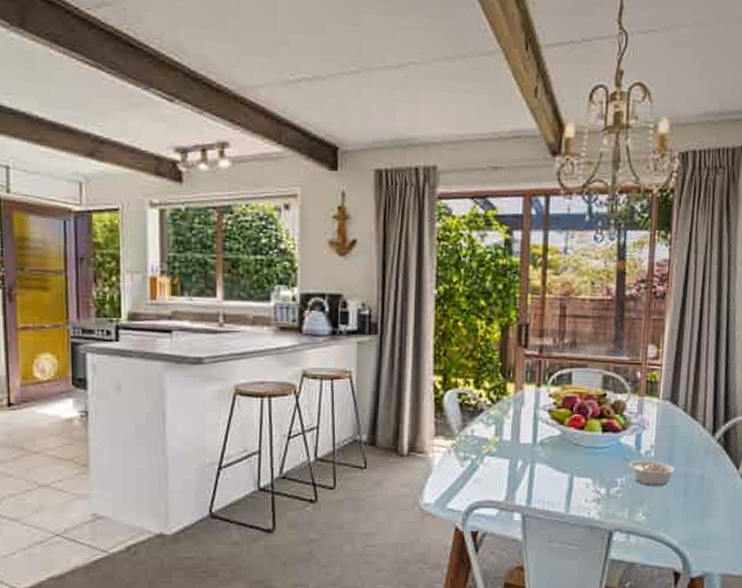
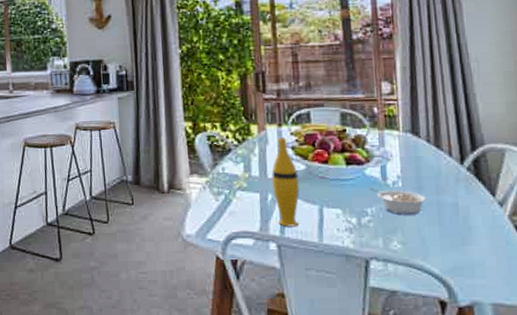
vase: none [523,398,552,496] -> present [271,136,300,227]

